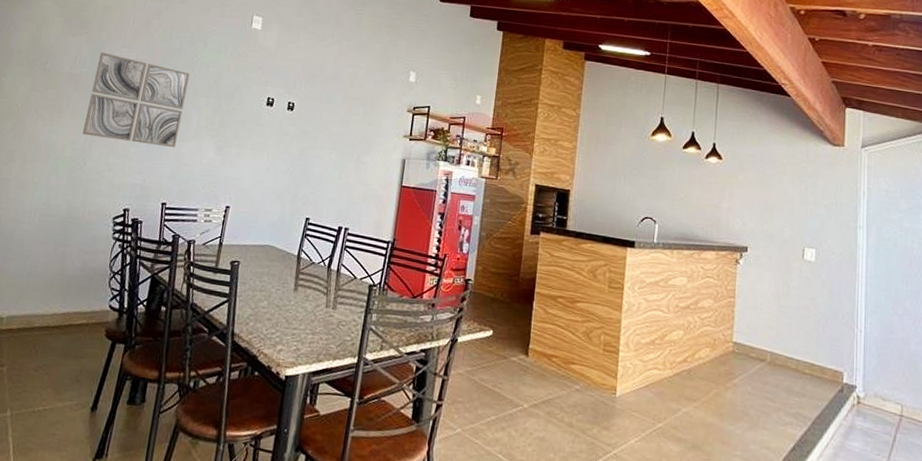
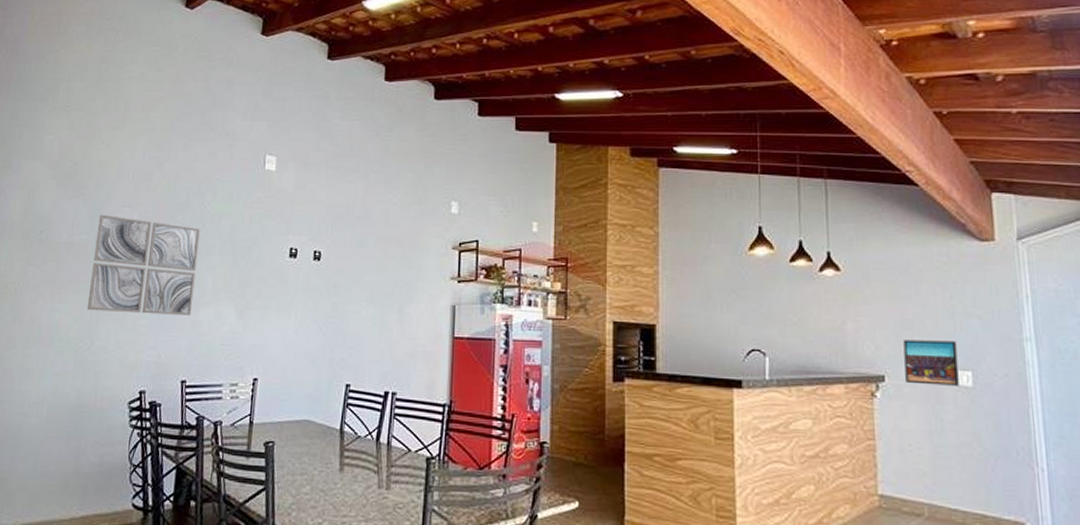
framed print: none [764,219,806,260] -> present [903,340,959,386]

